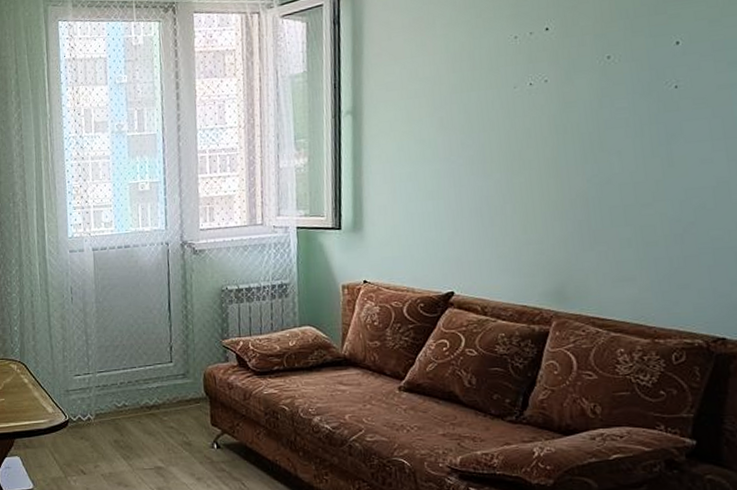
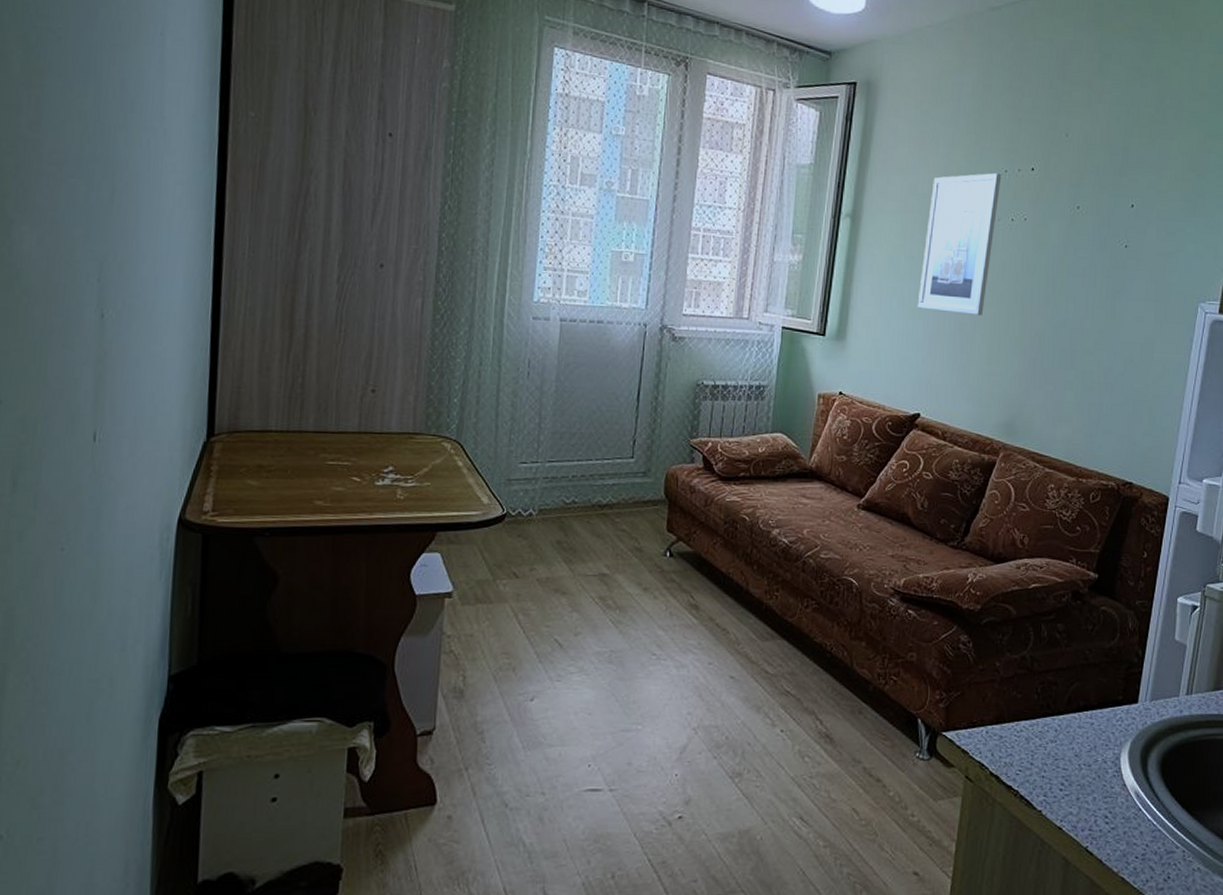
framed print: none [434,40,512,190] -> present [917,172,1002,315]

